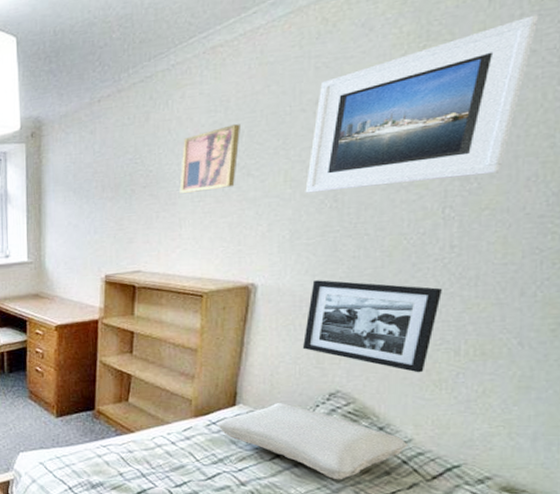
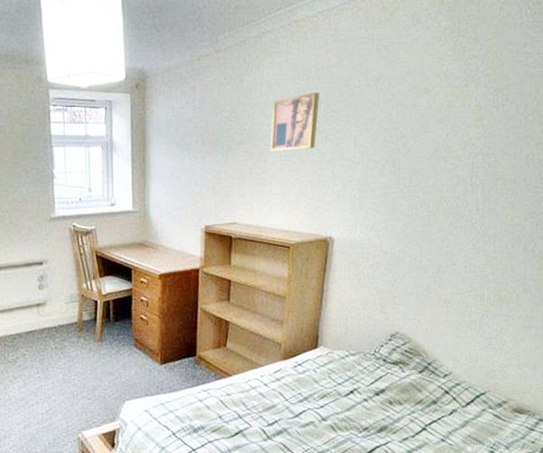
pillow: present [218,403,409,480] -> none [303,344,449,411]
picture frame: present [302,280,442,373] -> none [369,235,471,316]
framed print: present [305,14,540,193] -> none [370,25,533,158]

